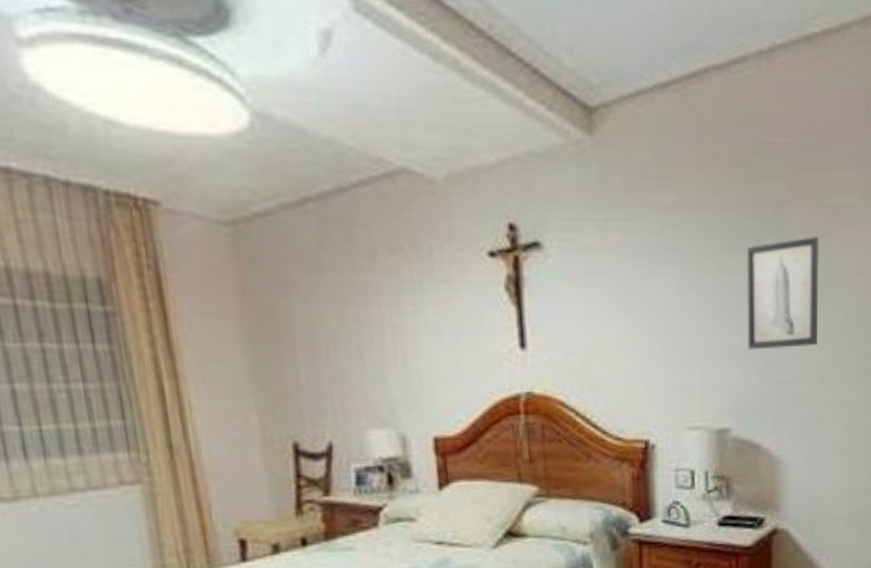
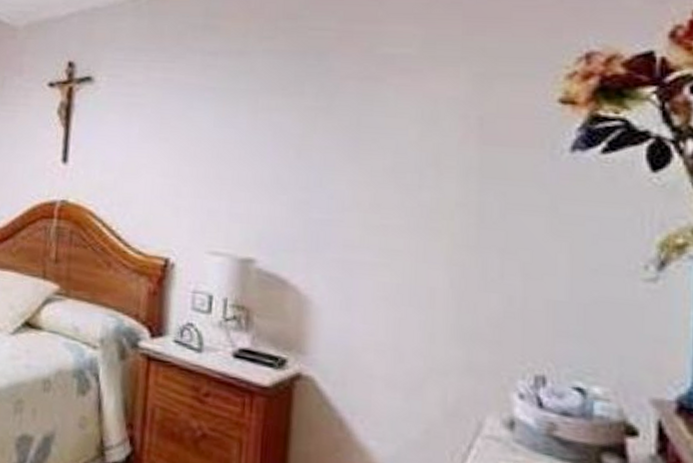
wall art: present [747,235,819,350] -> none [280,82,367,188]

